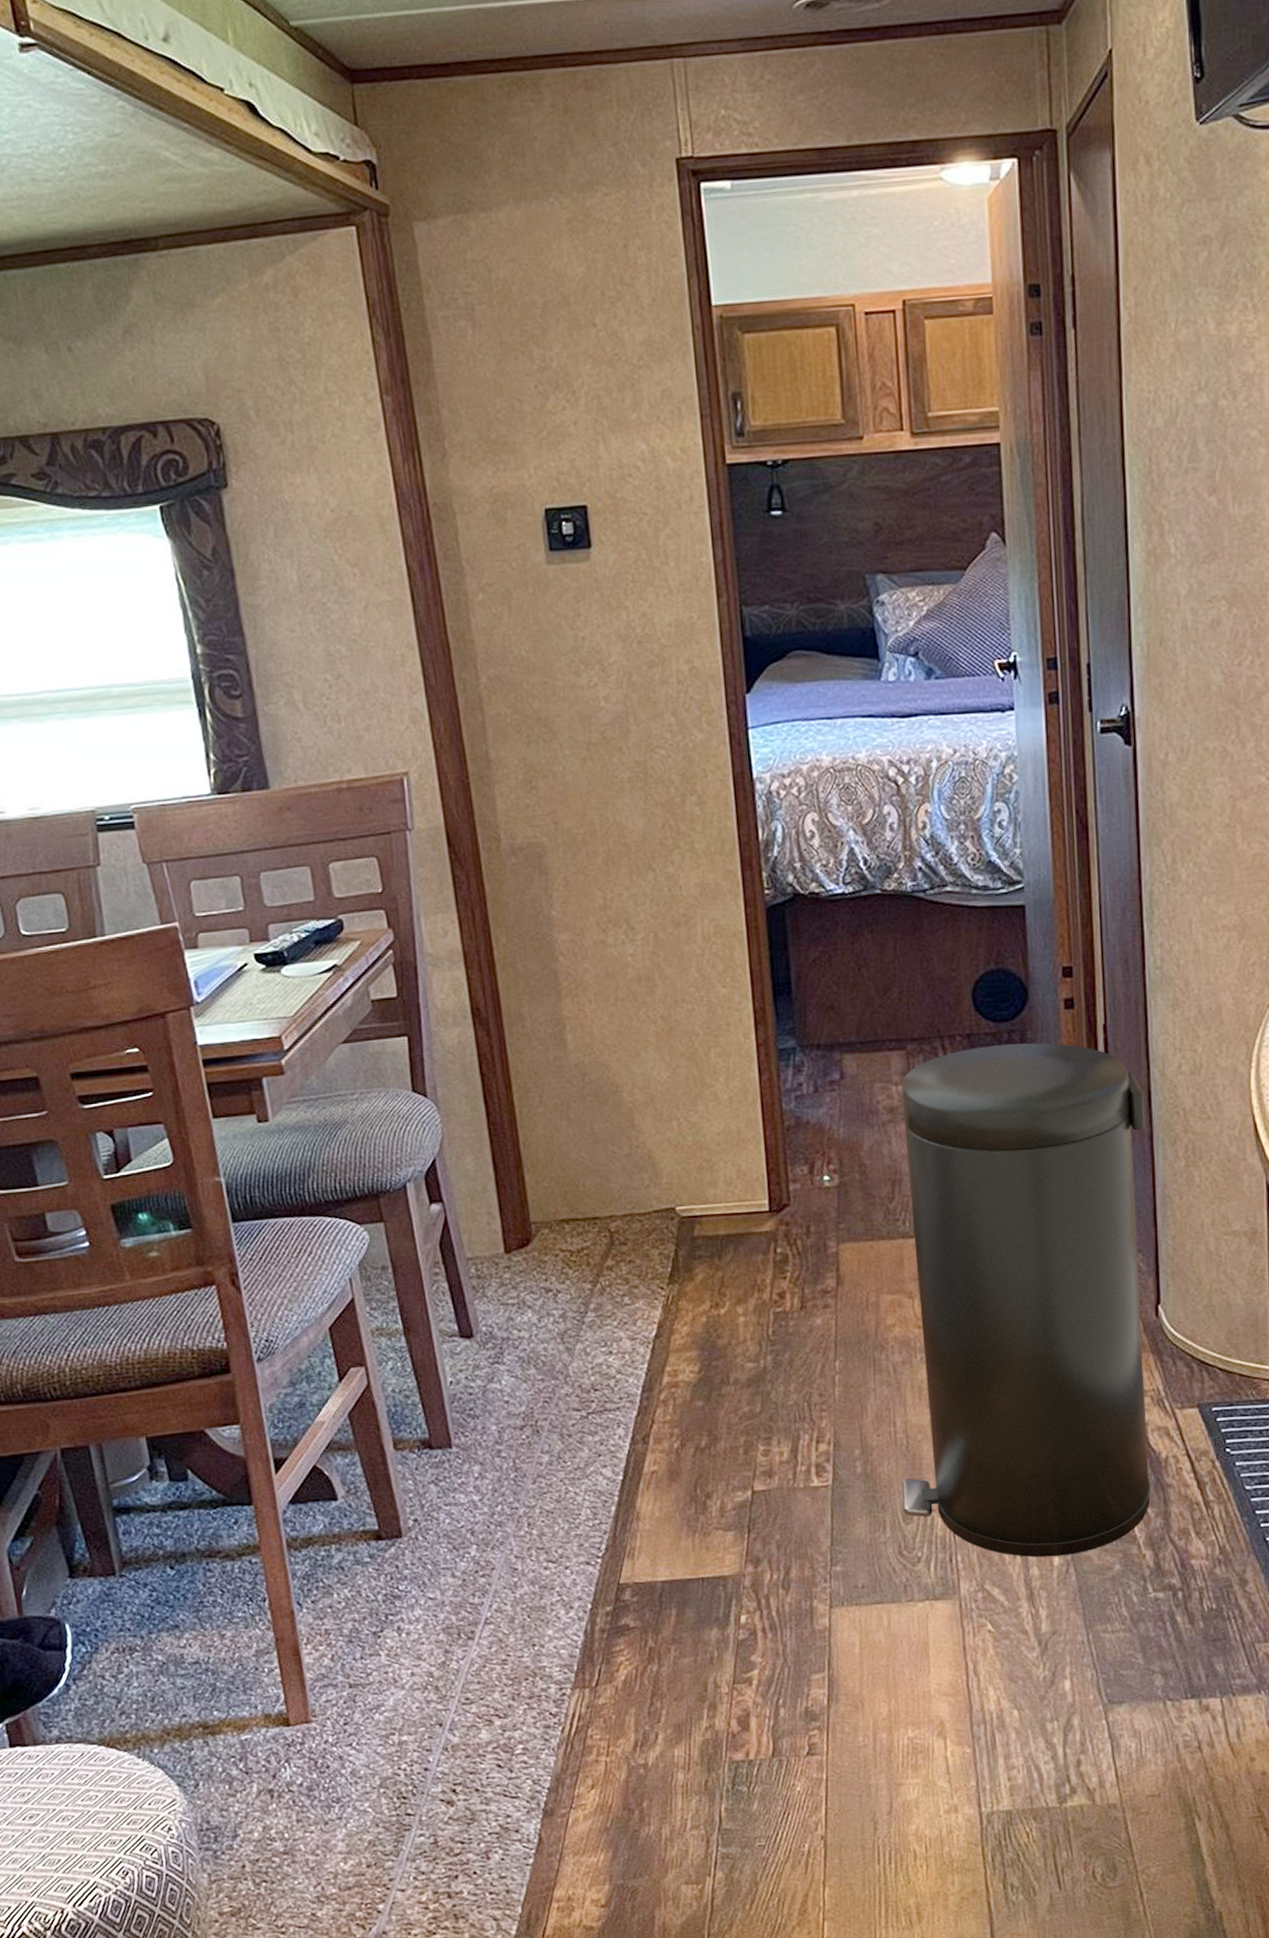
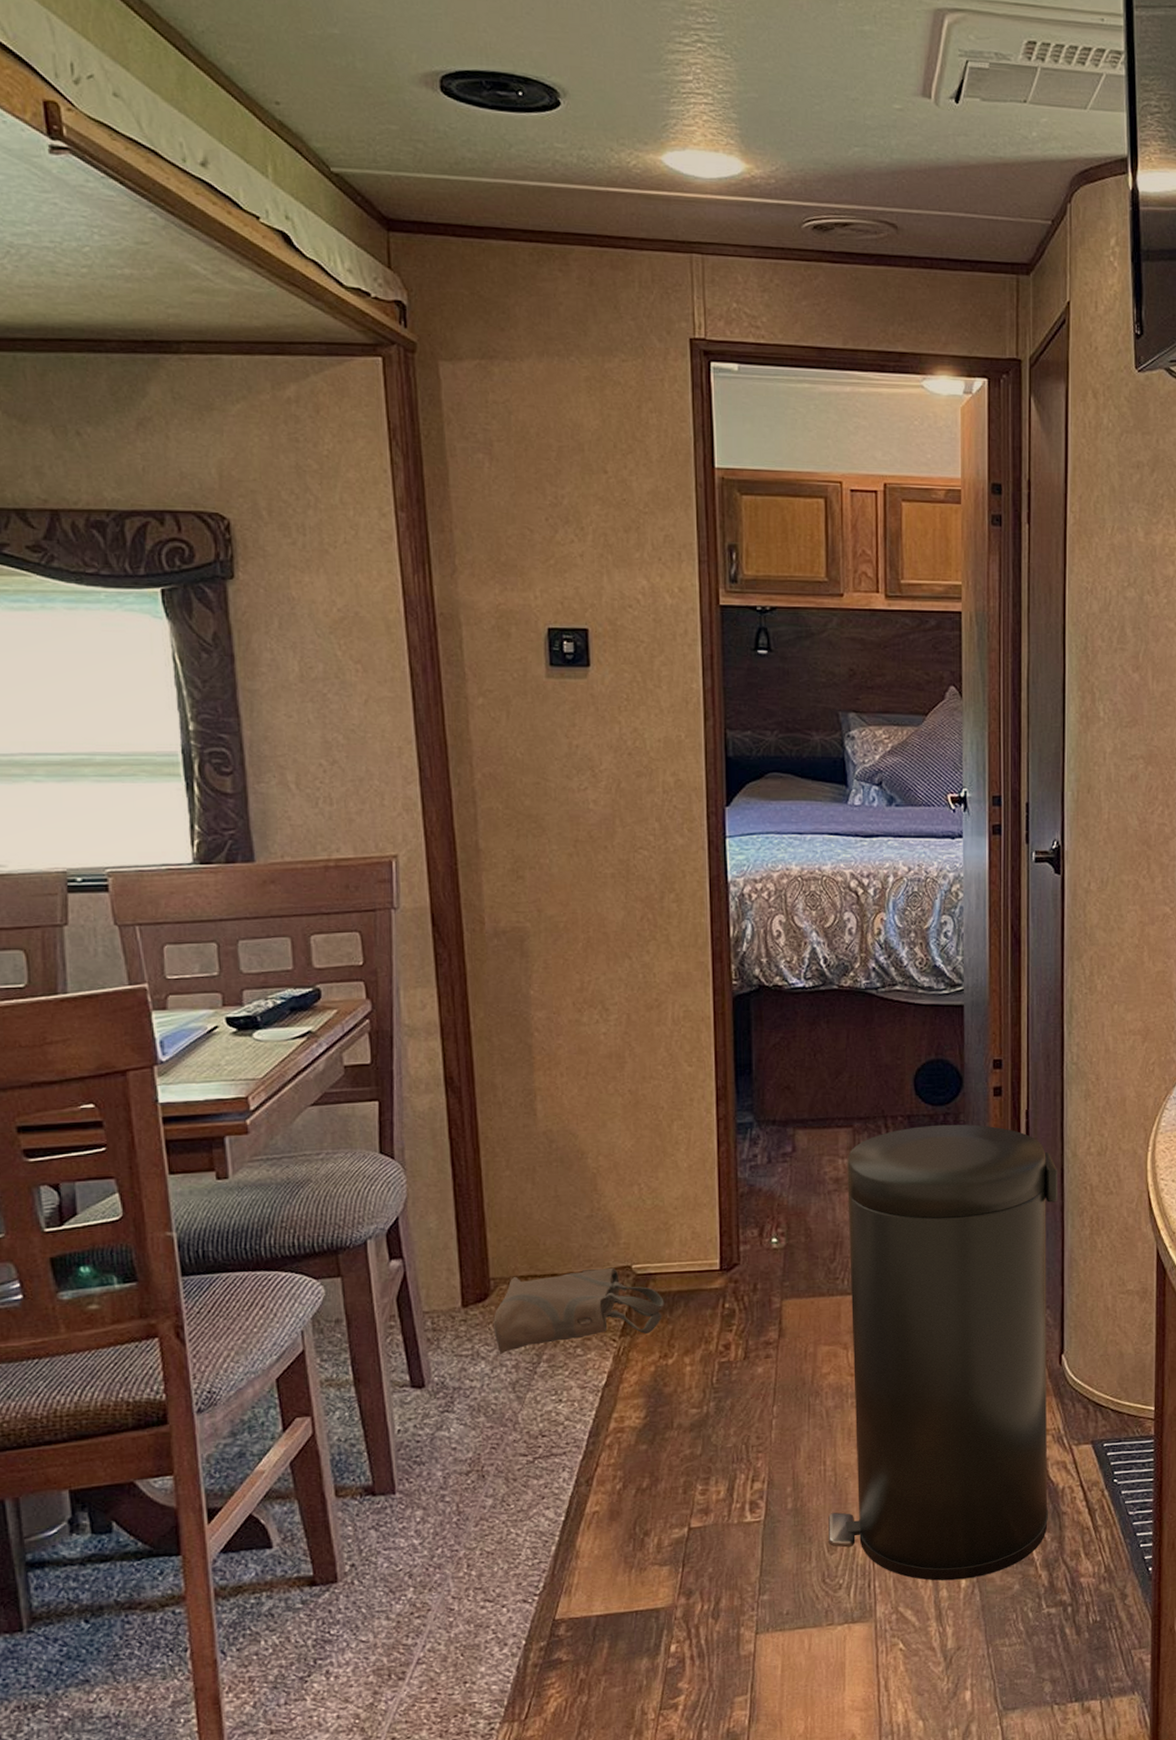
tote bag: none [536,1209,712,1303] -> present [492,1267,664,1354]

